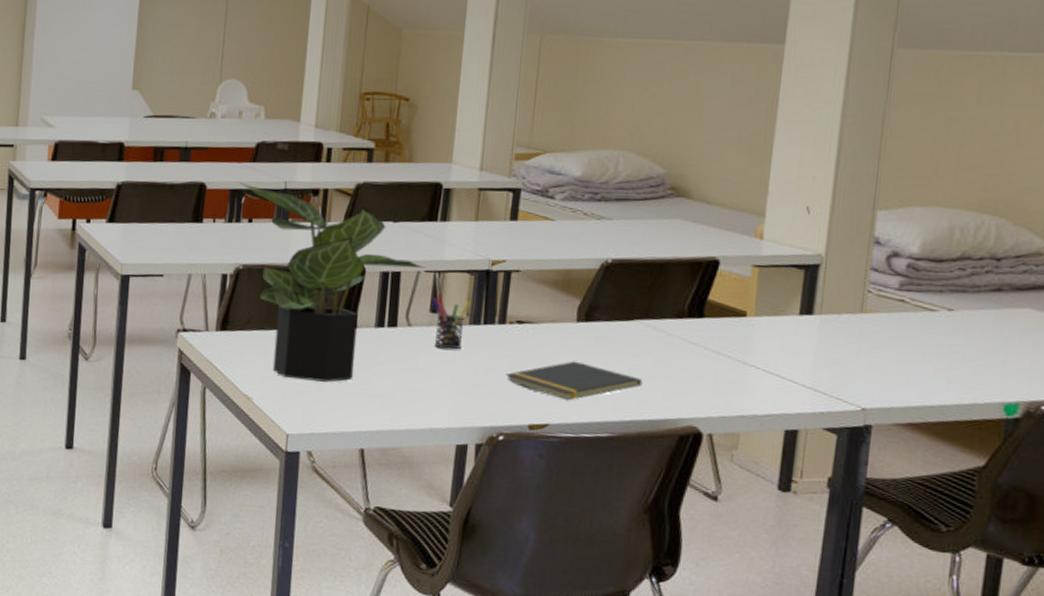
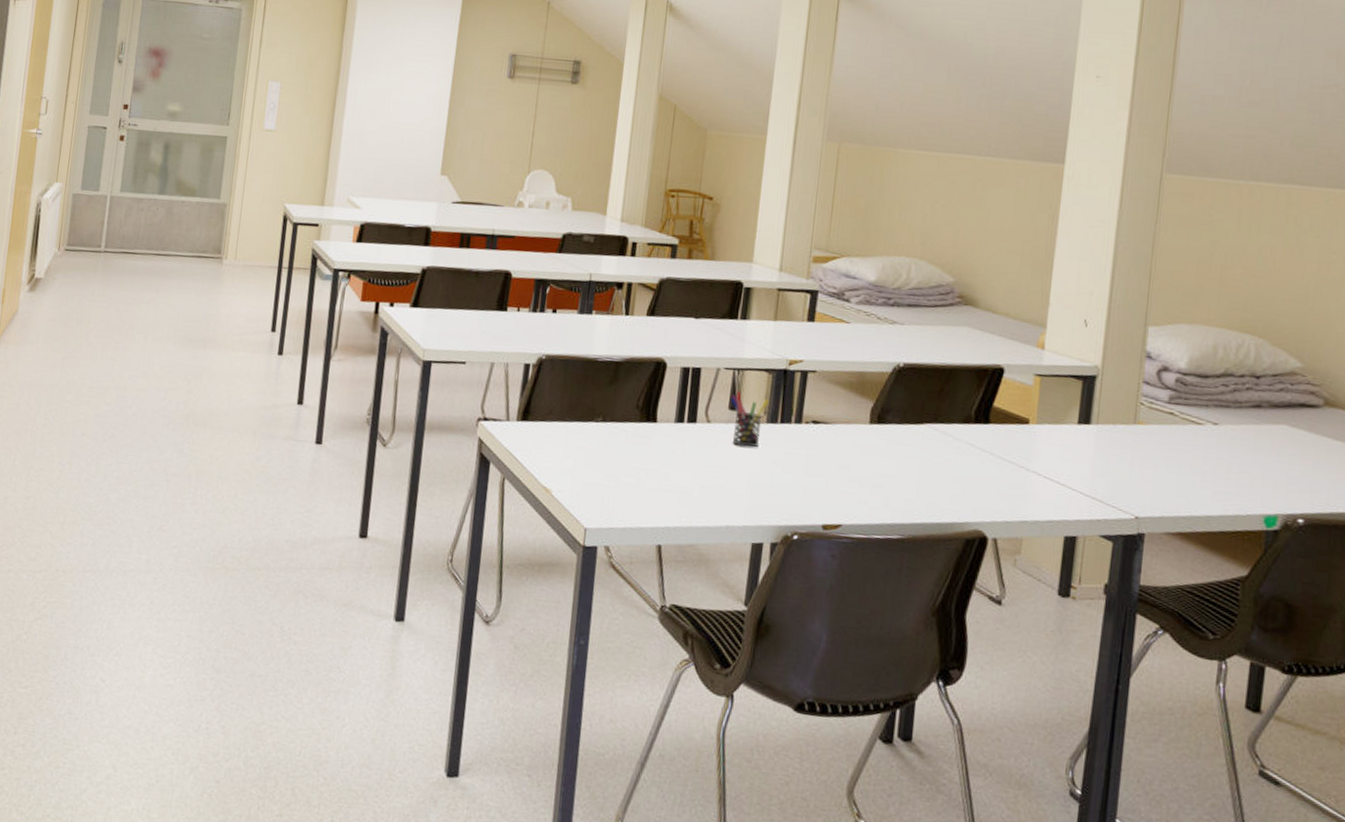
potted plant: present [239,182,427,382] -> none [545,272,726,477]
notepad: present [506,361,643,401] -> none [801,462,932,502]

